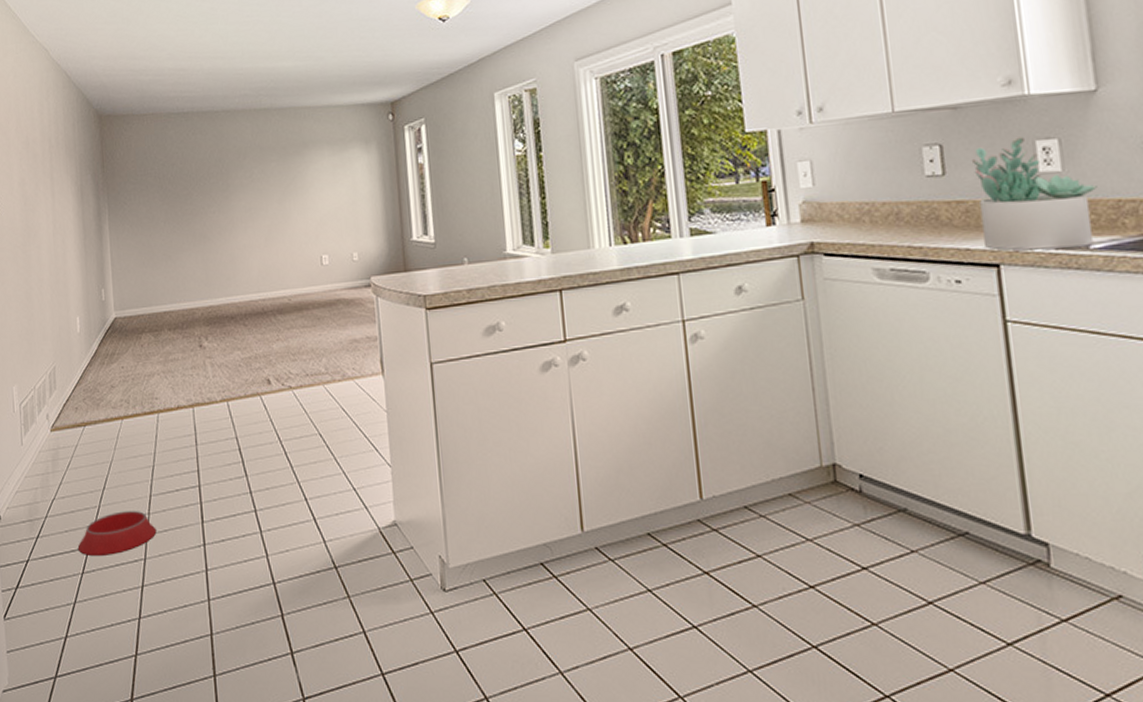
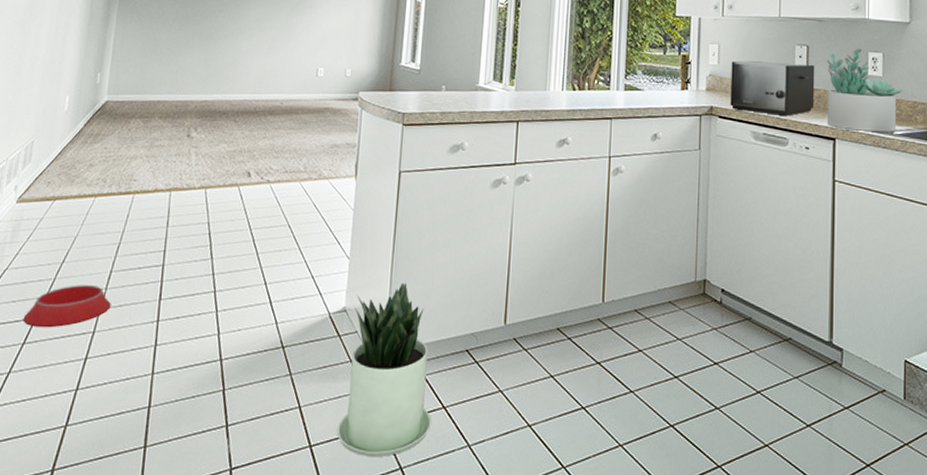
planter: none [406,490,513,685] -> present [336,283,431,457]
toaster: none [831,168,962,244] -> present [730,60,815,116]

